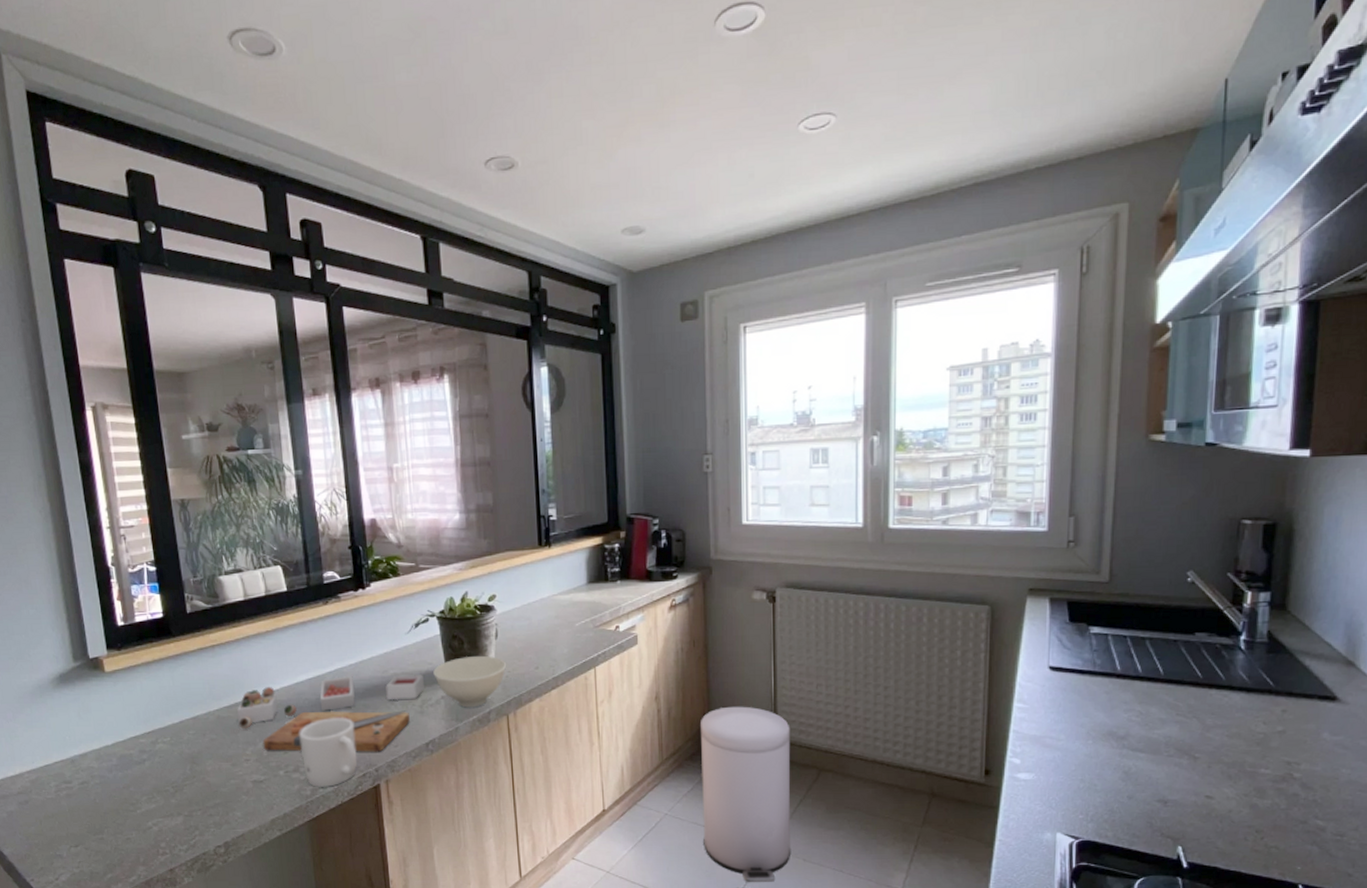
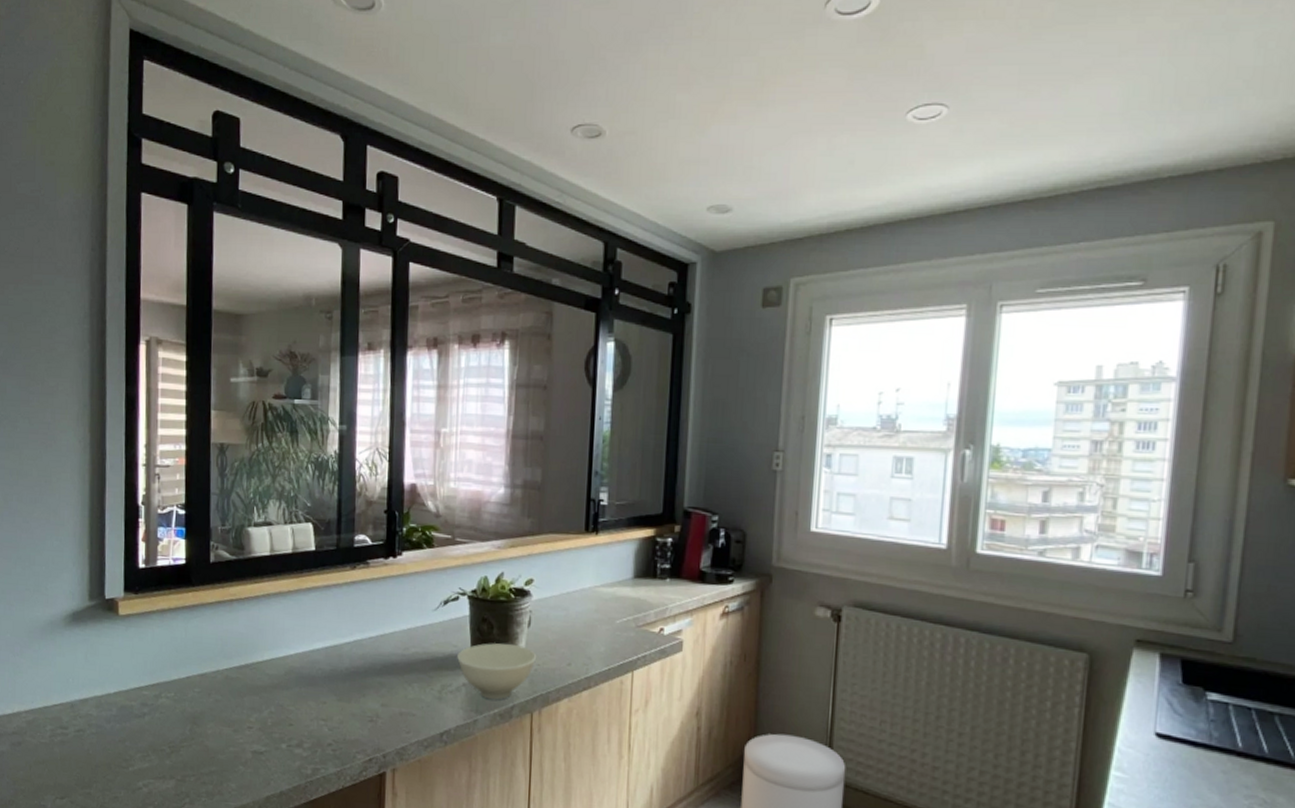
cutting board: present [237,675,424,752] -> none [246,648,446,736]
mug: present [299,718,358,788] -> none [307,692,367,769]

